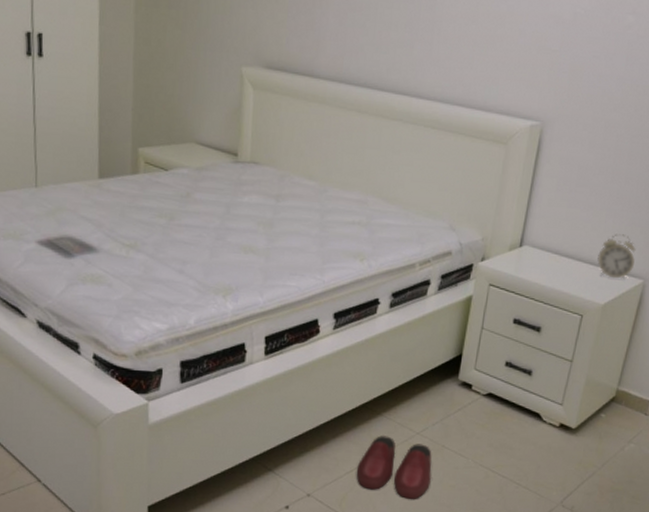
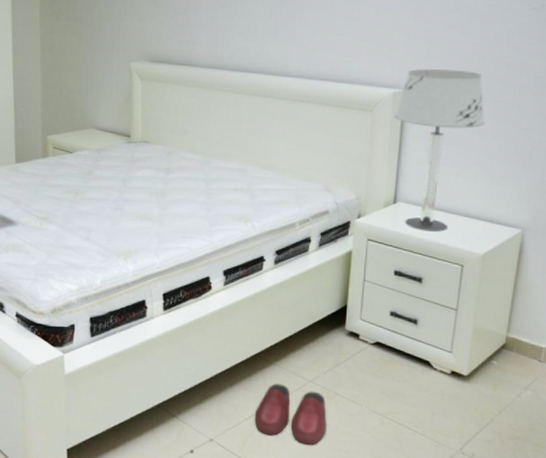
table lamp: none [529,100,623,279] -> present [395,69,485,232]
alarm clock: present [597,233,636,279] -> none [472,187,510,230]

